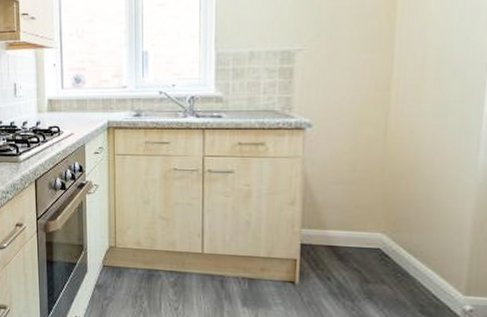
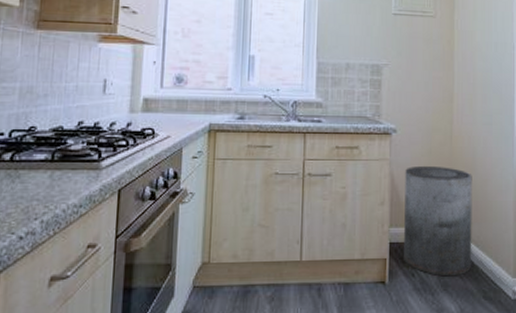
trash can: none [318,164,414,286] -> present [404,165,472,277]

